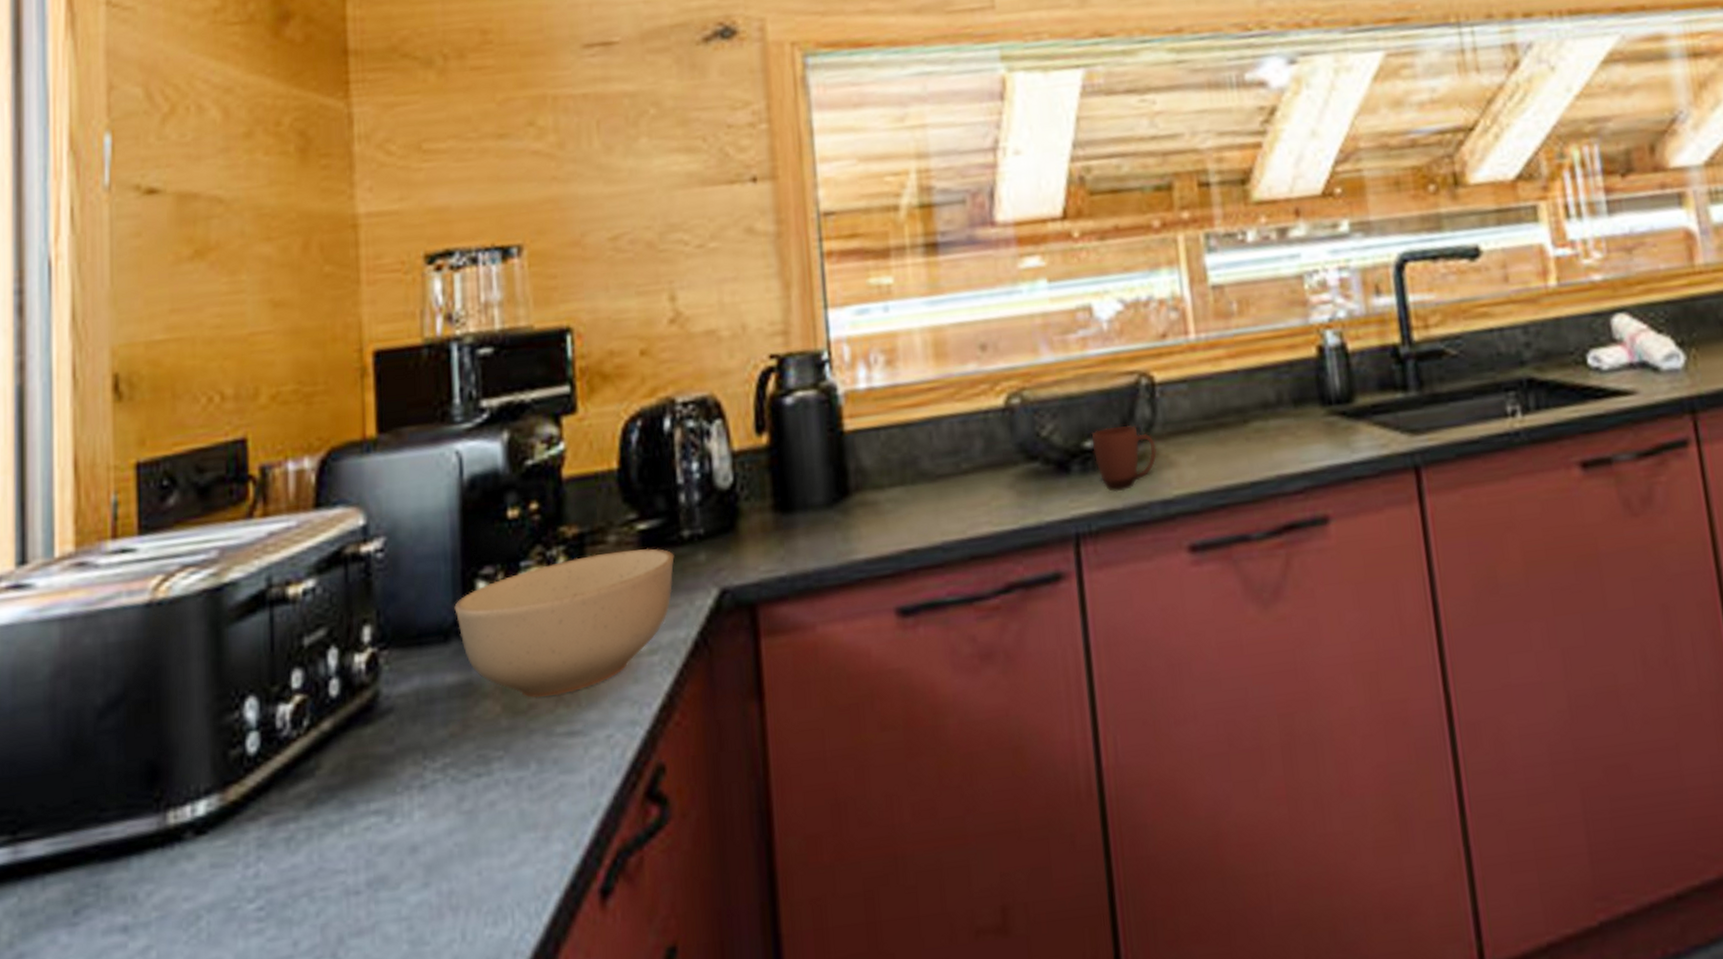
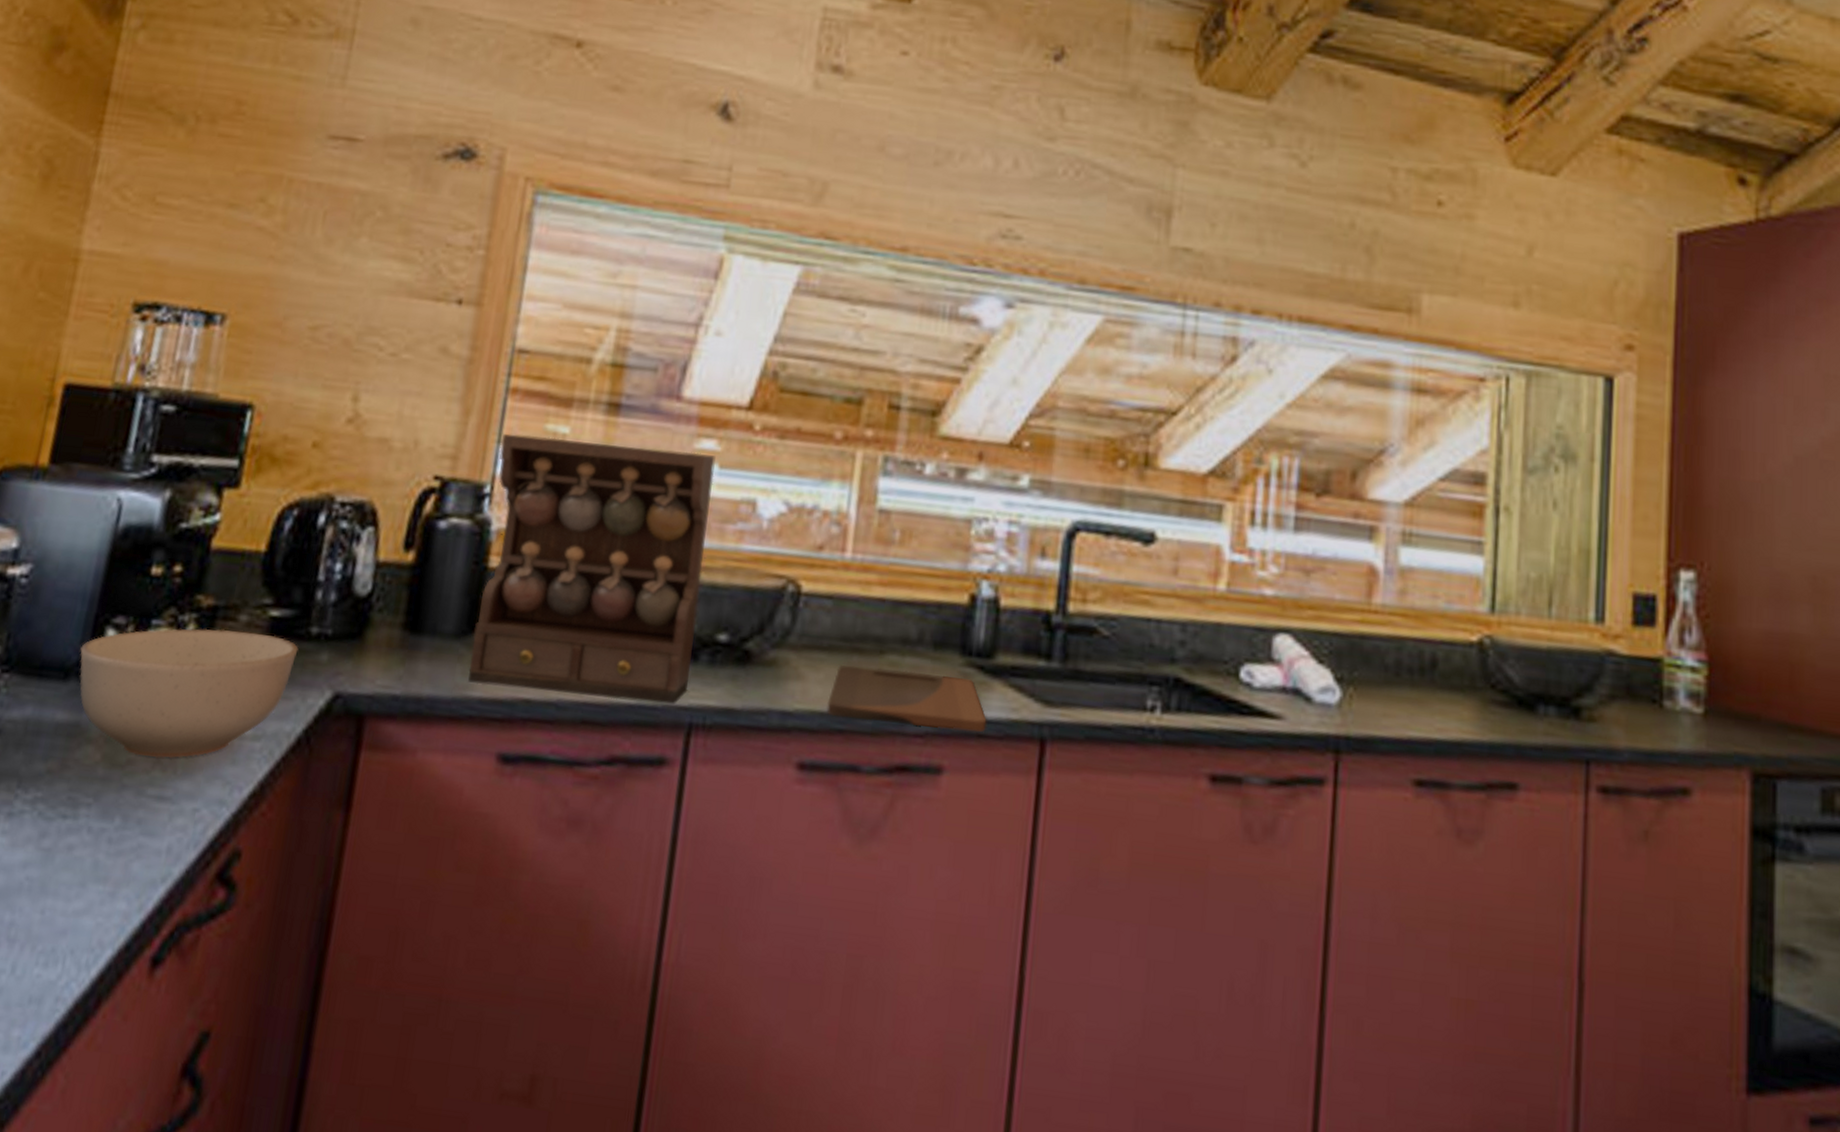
spice rack: none [827,271,1066,547] -> present [467,433,716,706]
mug: present [1091,425,1157,492] -> none [724,625,789,693]
cutting board: none [1204,427,1361,494] -> present [826,664,987,733]

